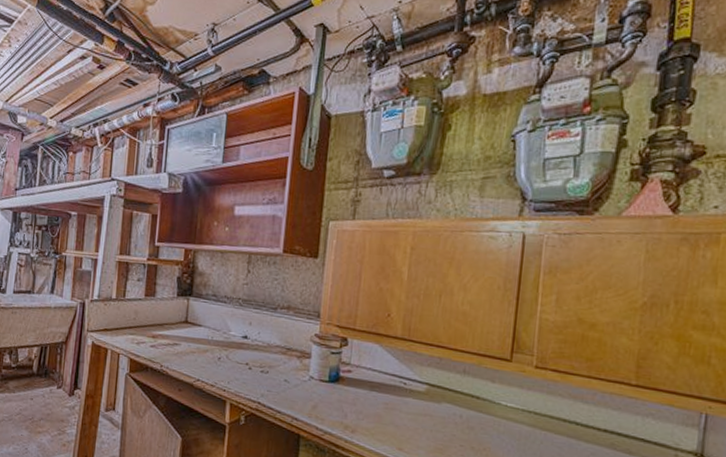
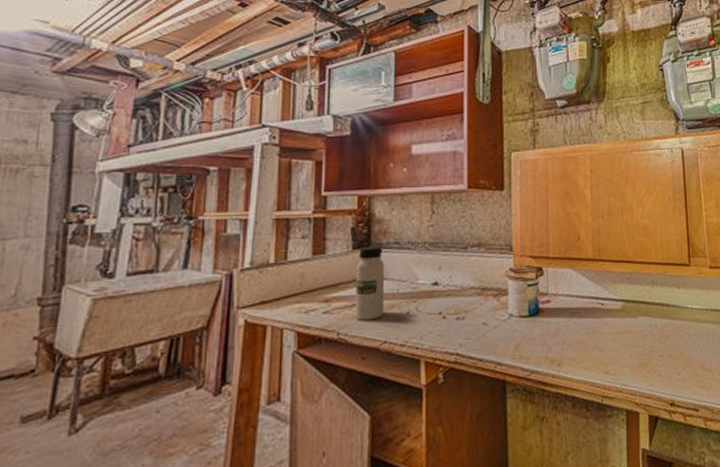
water bottle: none [175,295,203,359] -> present [355,247,385,321]

